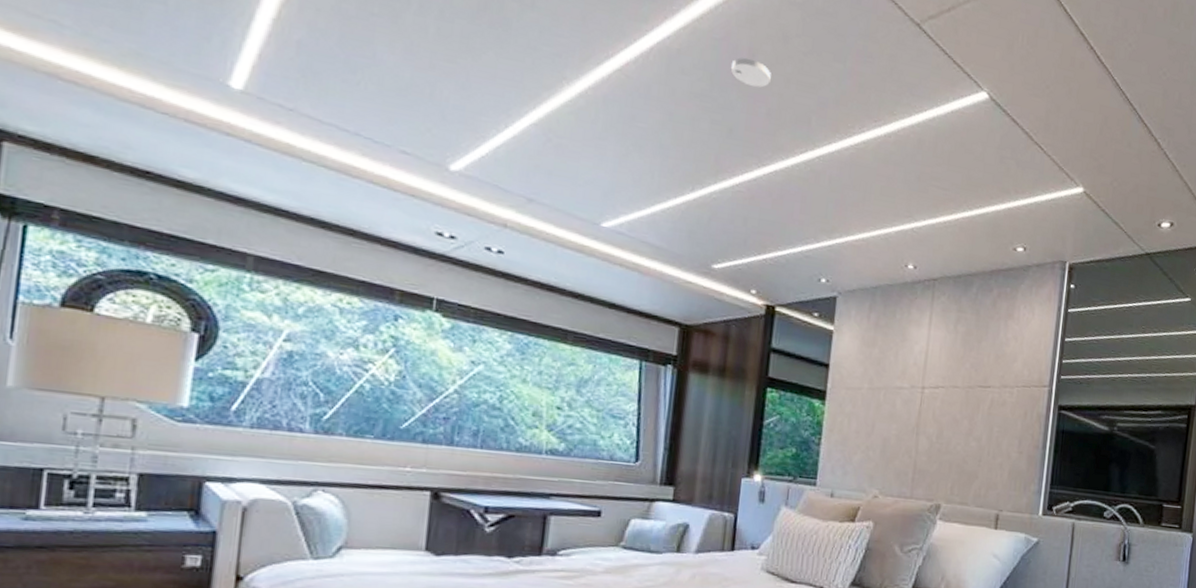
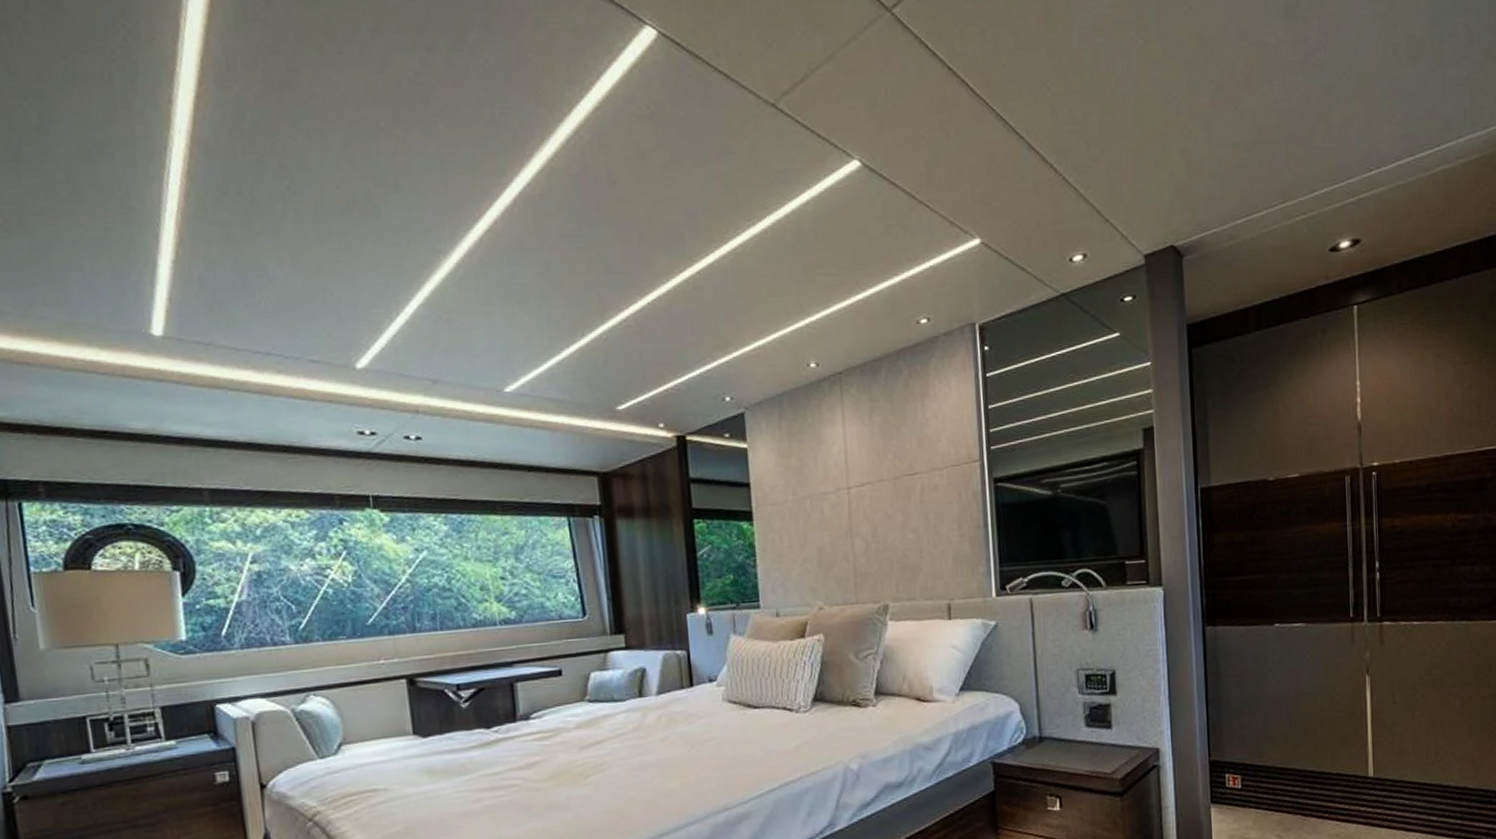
smoke detector: present [731,57,771,88] -> none [595,186,636,215]

